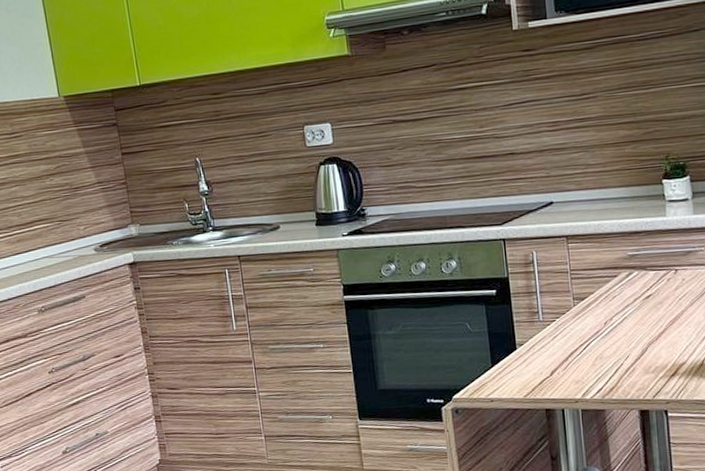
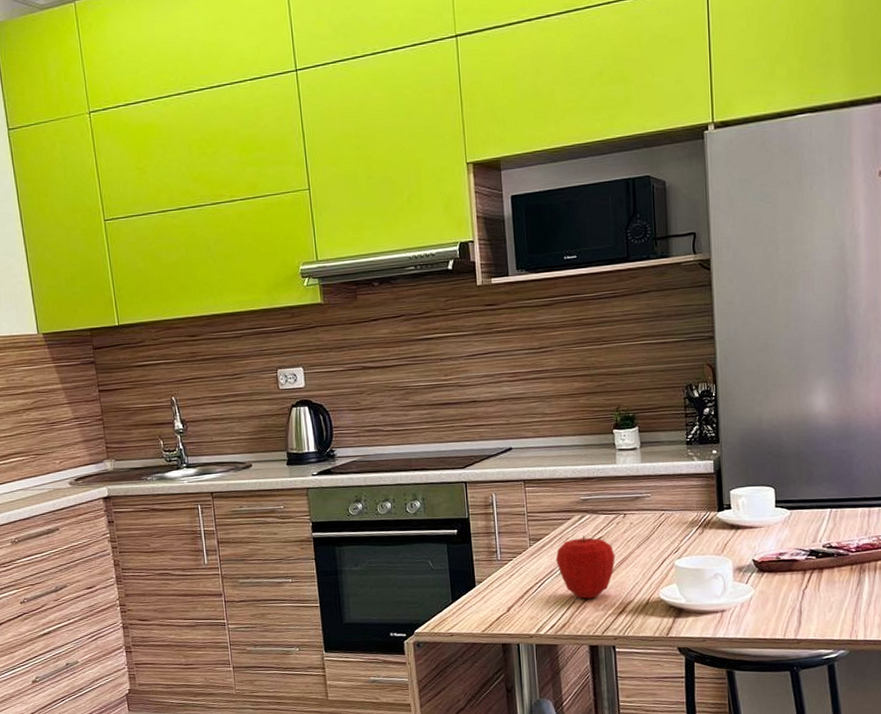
apple: none [601,293,667,361] -> present [555,535,616,599]

